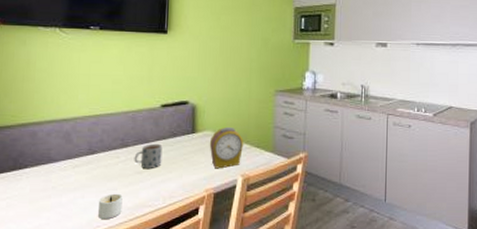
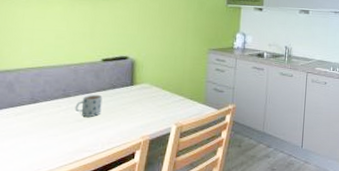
candle: present [98,193,123,220] -> none [39,139,63,163]
alarm clock: present [209,127,244,169] -> none [146,81,179,118]

